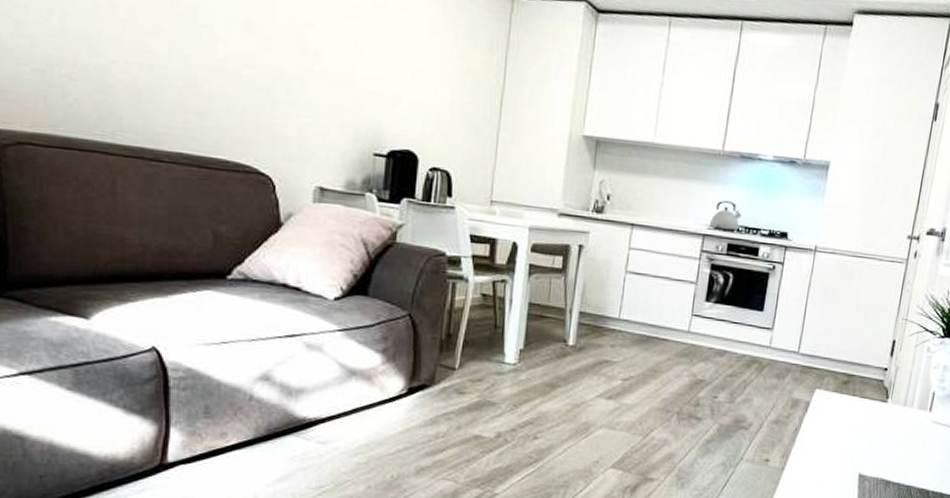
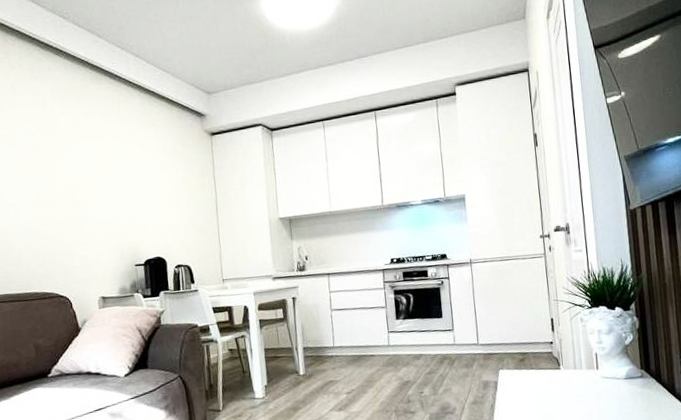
kettle: present [709,200,741,231] -> none [385,240,409,264]

